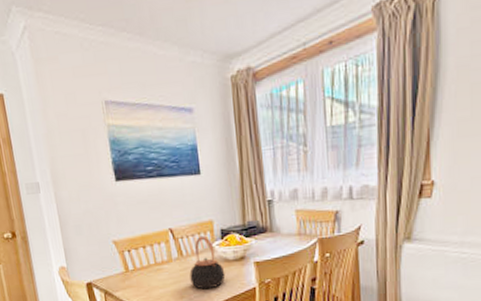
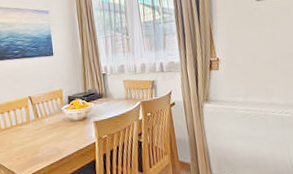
teapot: present [189,235,226,290] -> none [43,101,72,146]

